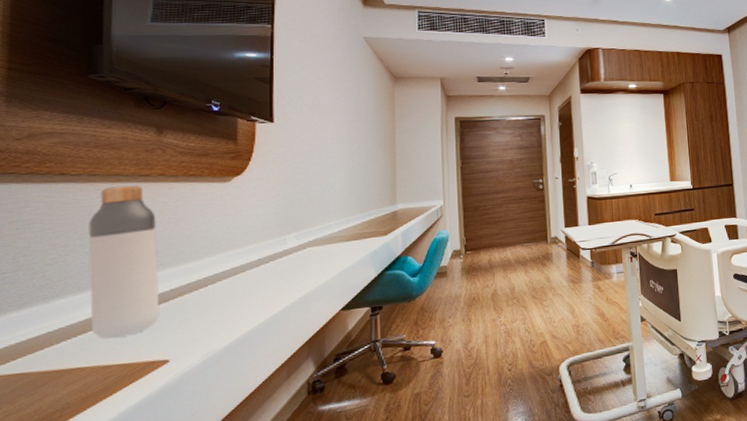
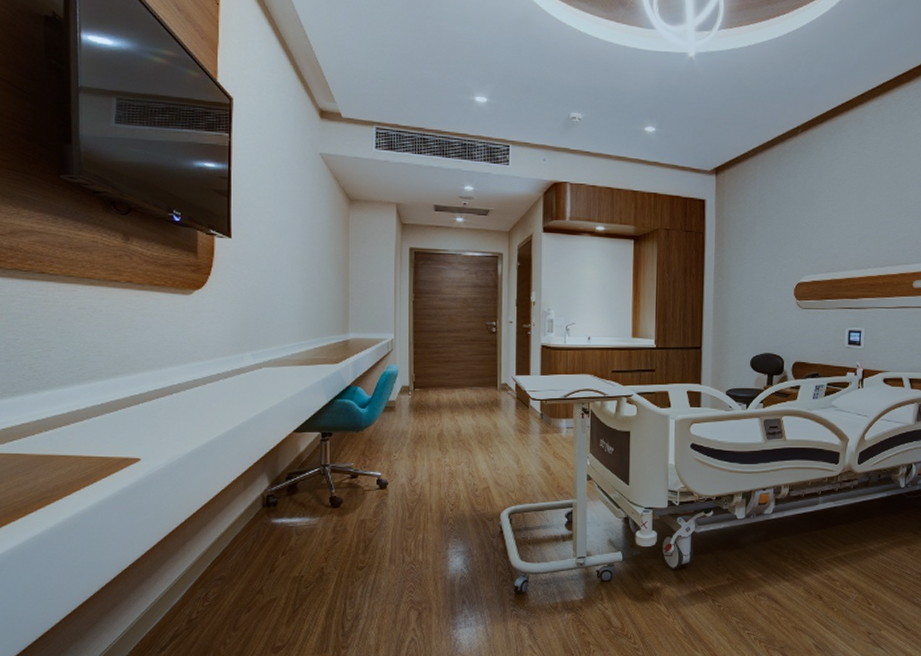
bottle: present [88,185,160,340] -> none [67,289,131,433]

